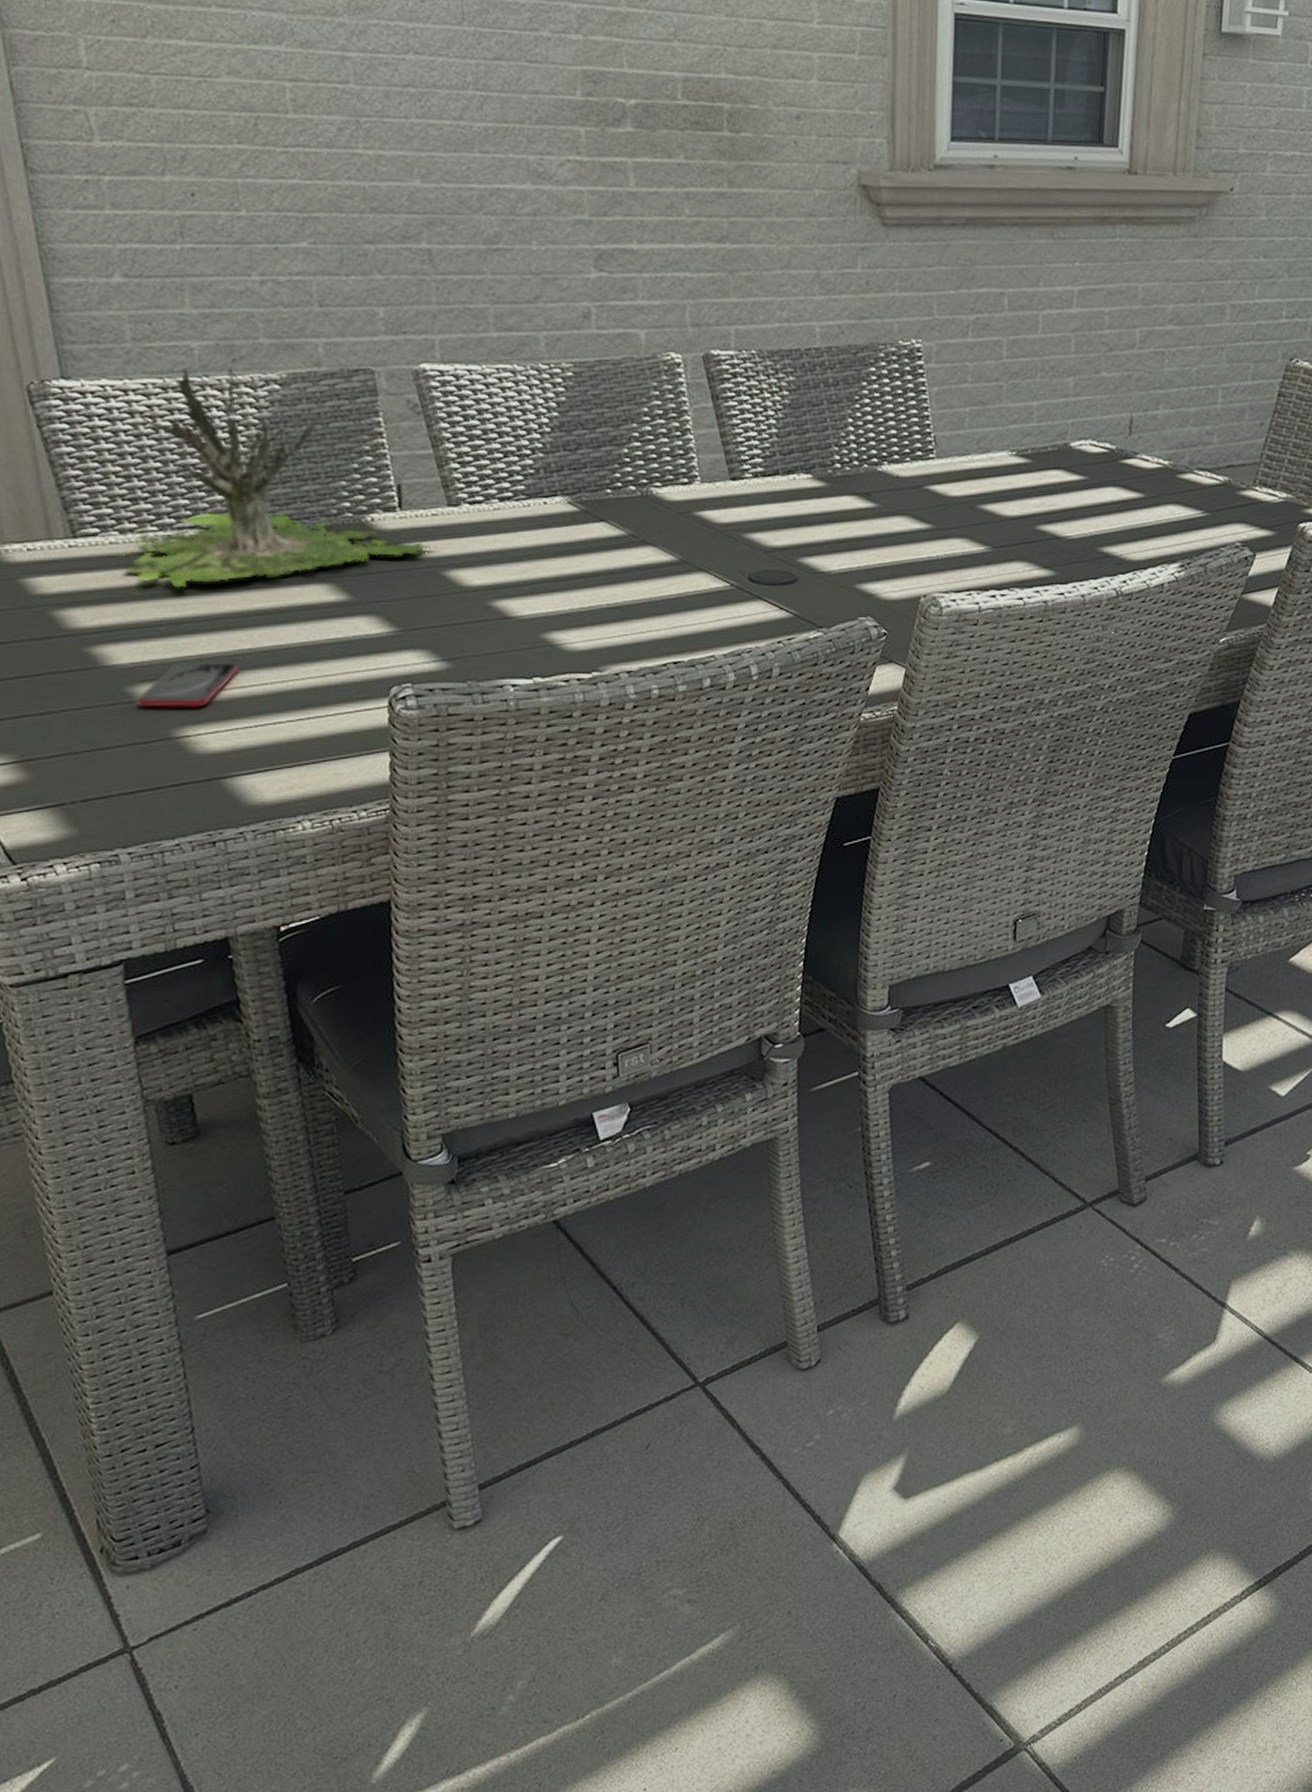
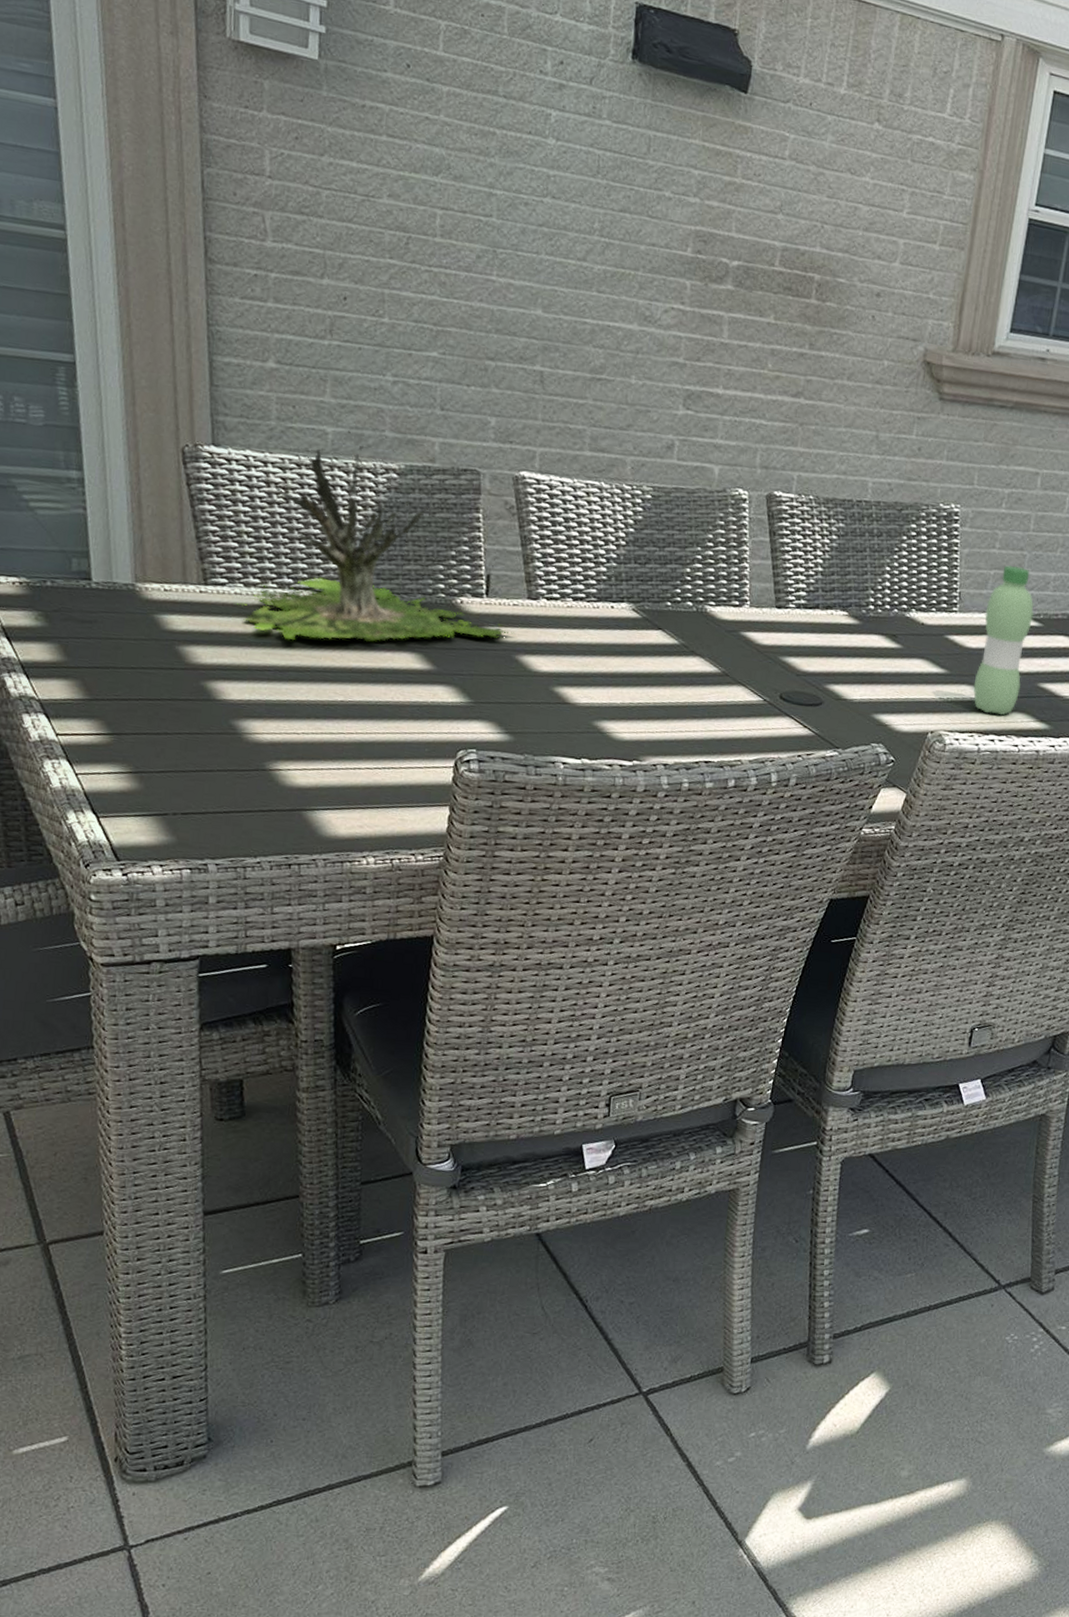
smartphone: present [137,662,238,708] -> none [240,705,330,746]
water bottle: none [964,399,1020,567] -> present [973,565,1034,716]

